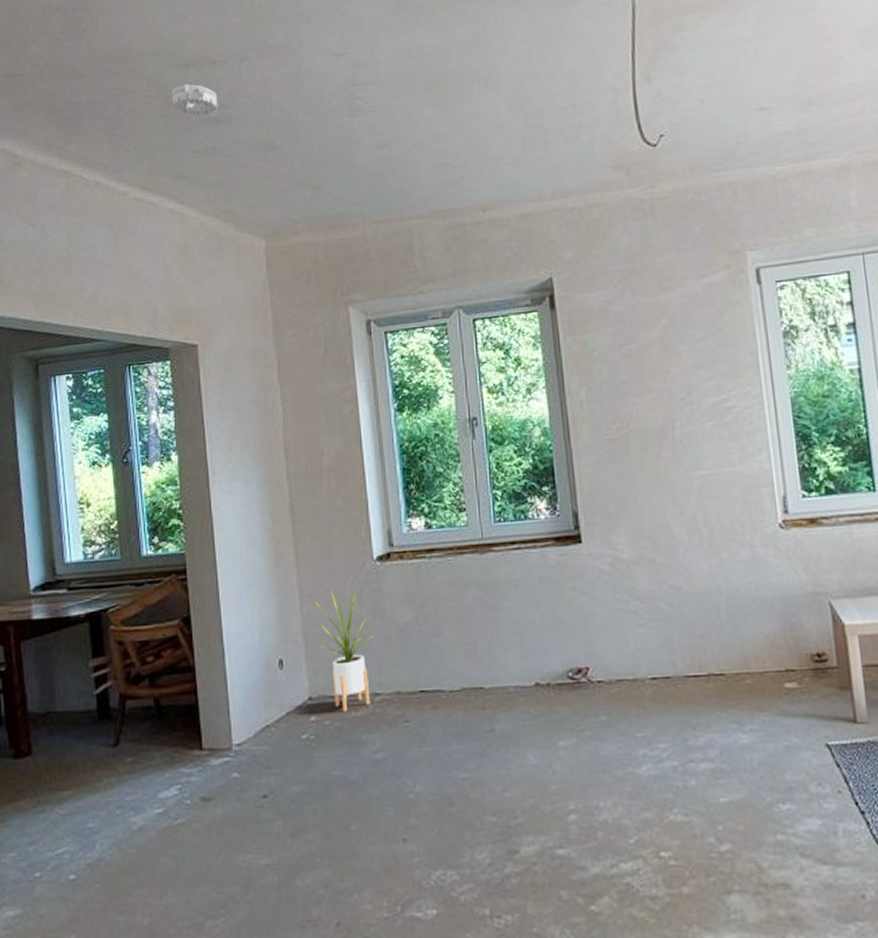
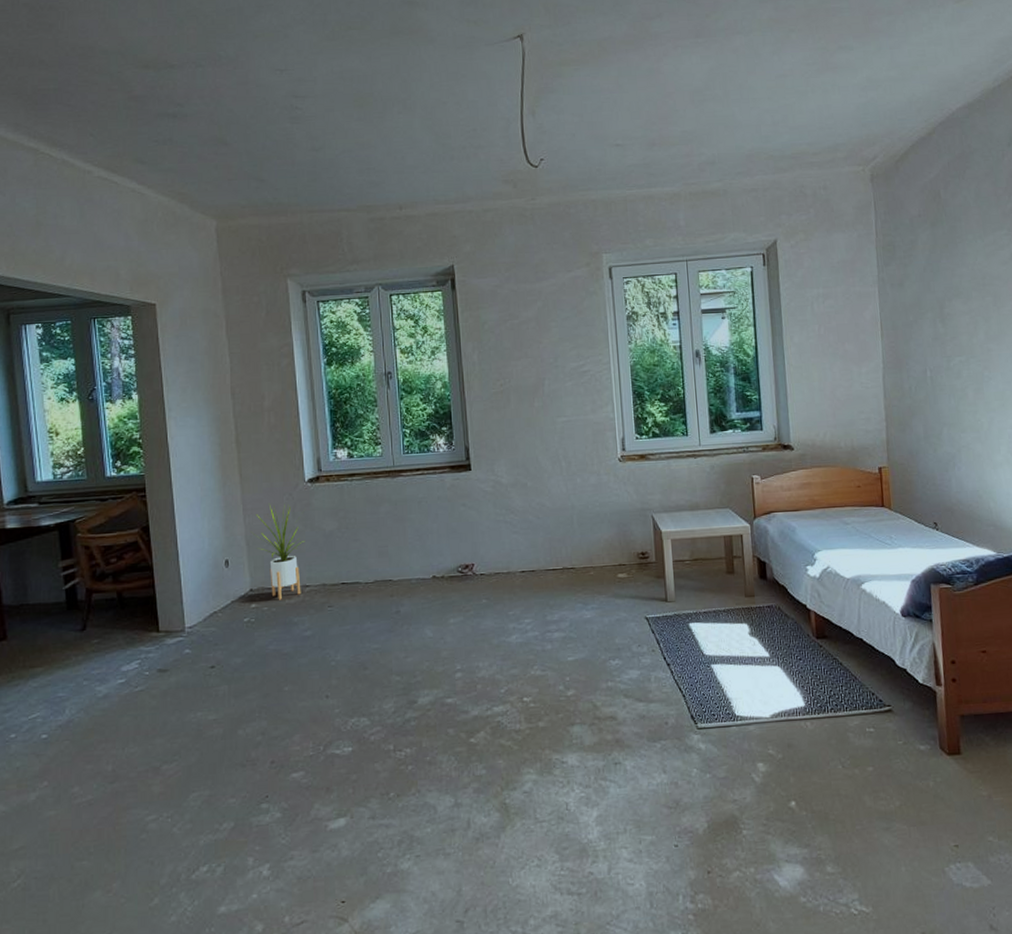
smoke detector: present [172,84,218,117] -> none [133,83,175,112]

